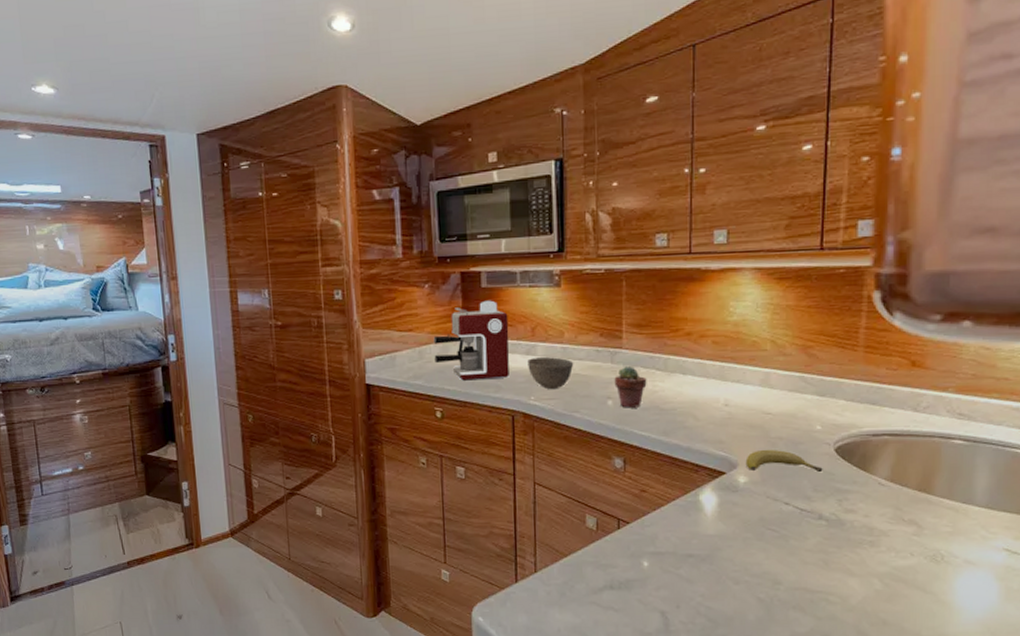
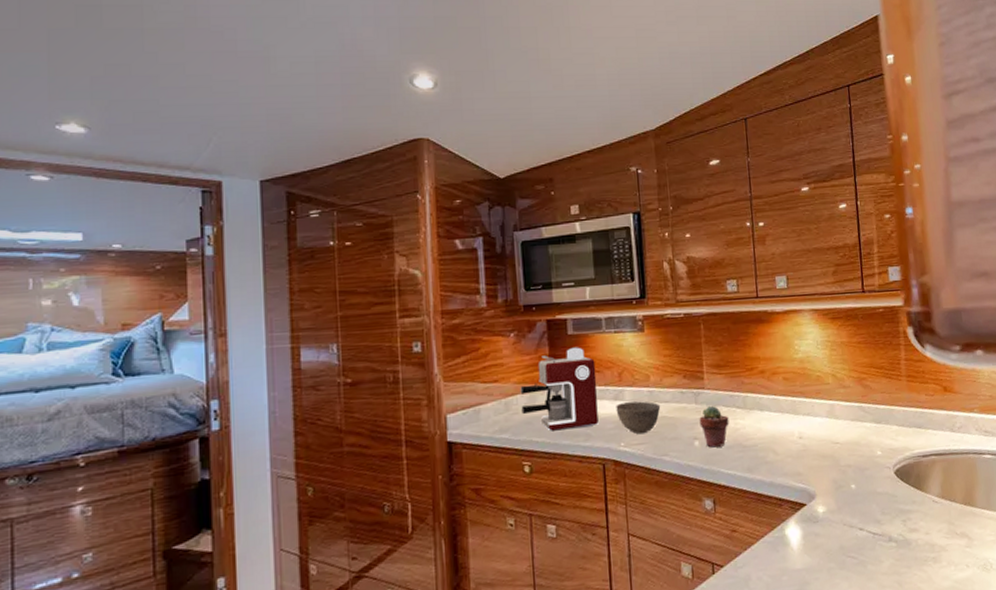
fruit: present [745,449,823,473] -> none [822,477,887,500]

